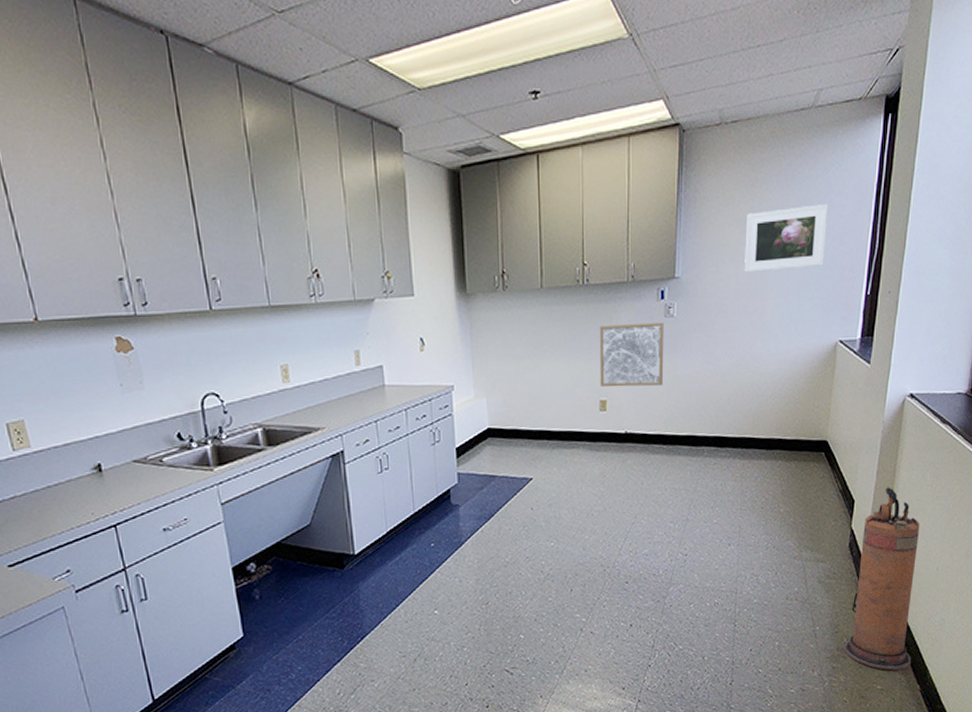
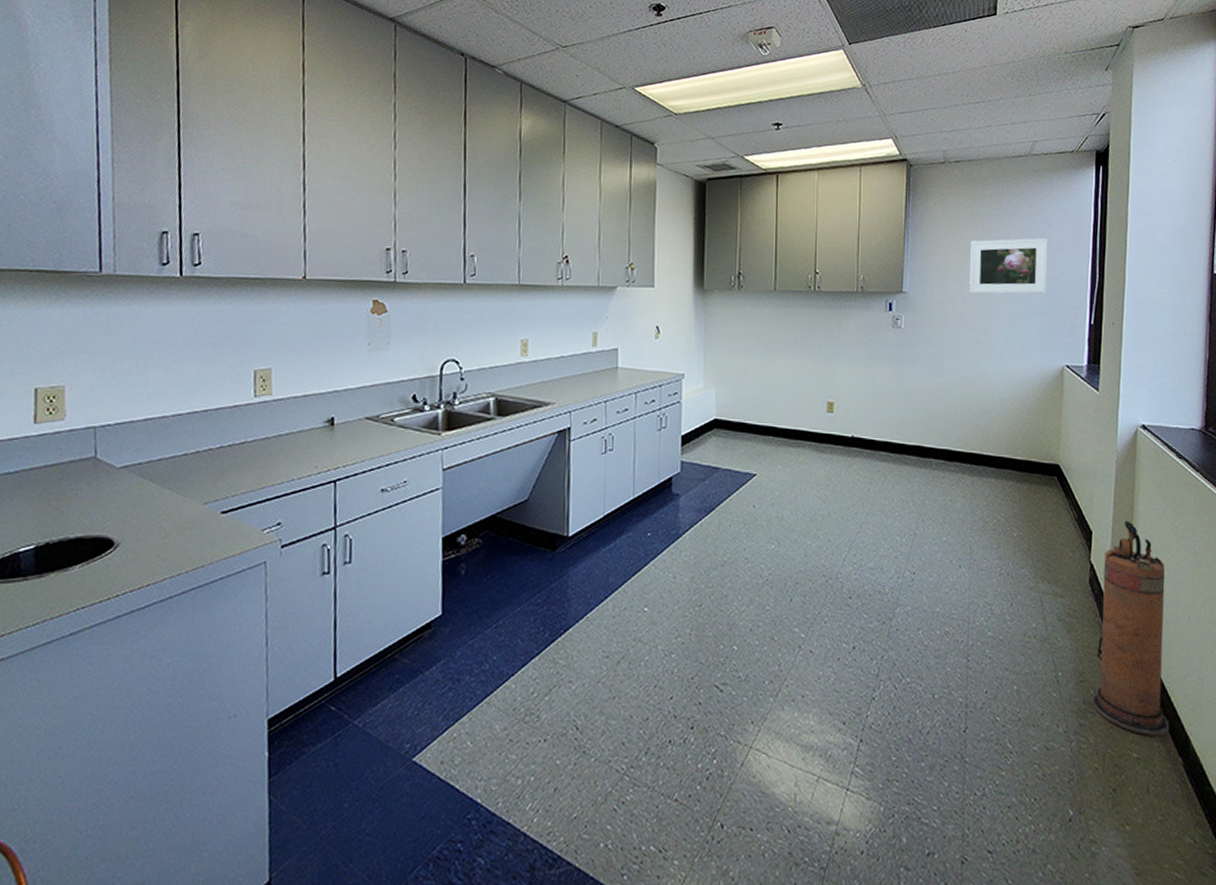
wall art: present [599,322,664,387] -> none [828,330,892,393]

